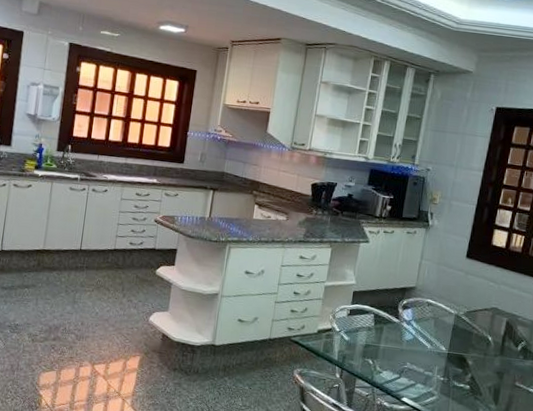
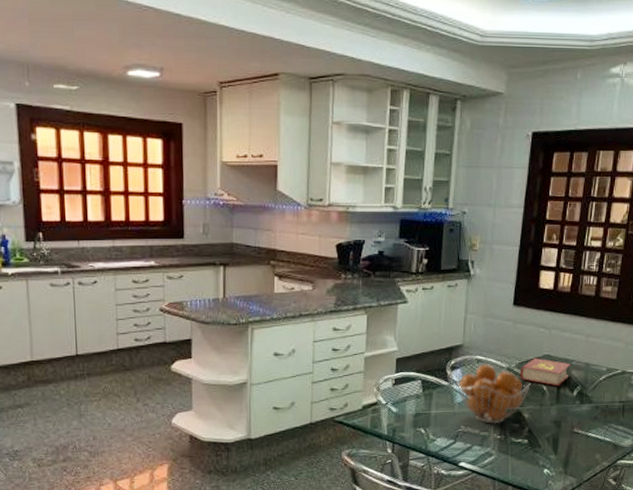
fruit basket: none [407,307,477,367] -> present [457,363,531,425]
book: none [467,309,517,339] -> present [520,358,571,386]

